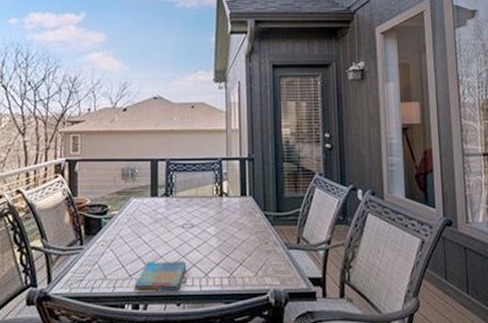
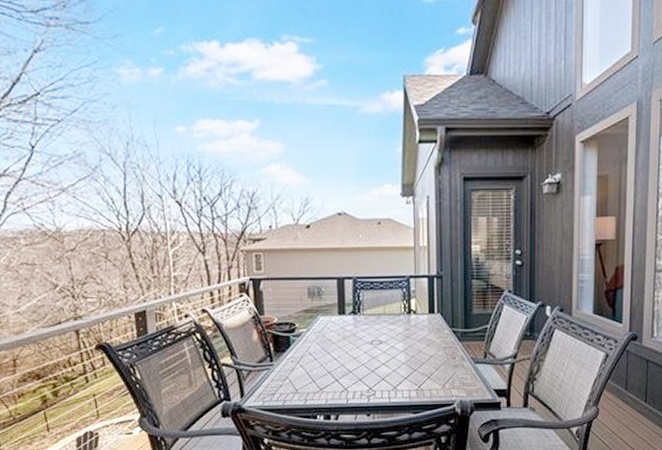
dish towel: present [134,261,187,291] -> none [325,375,376,403]

